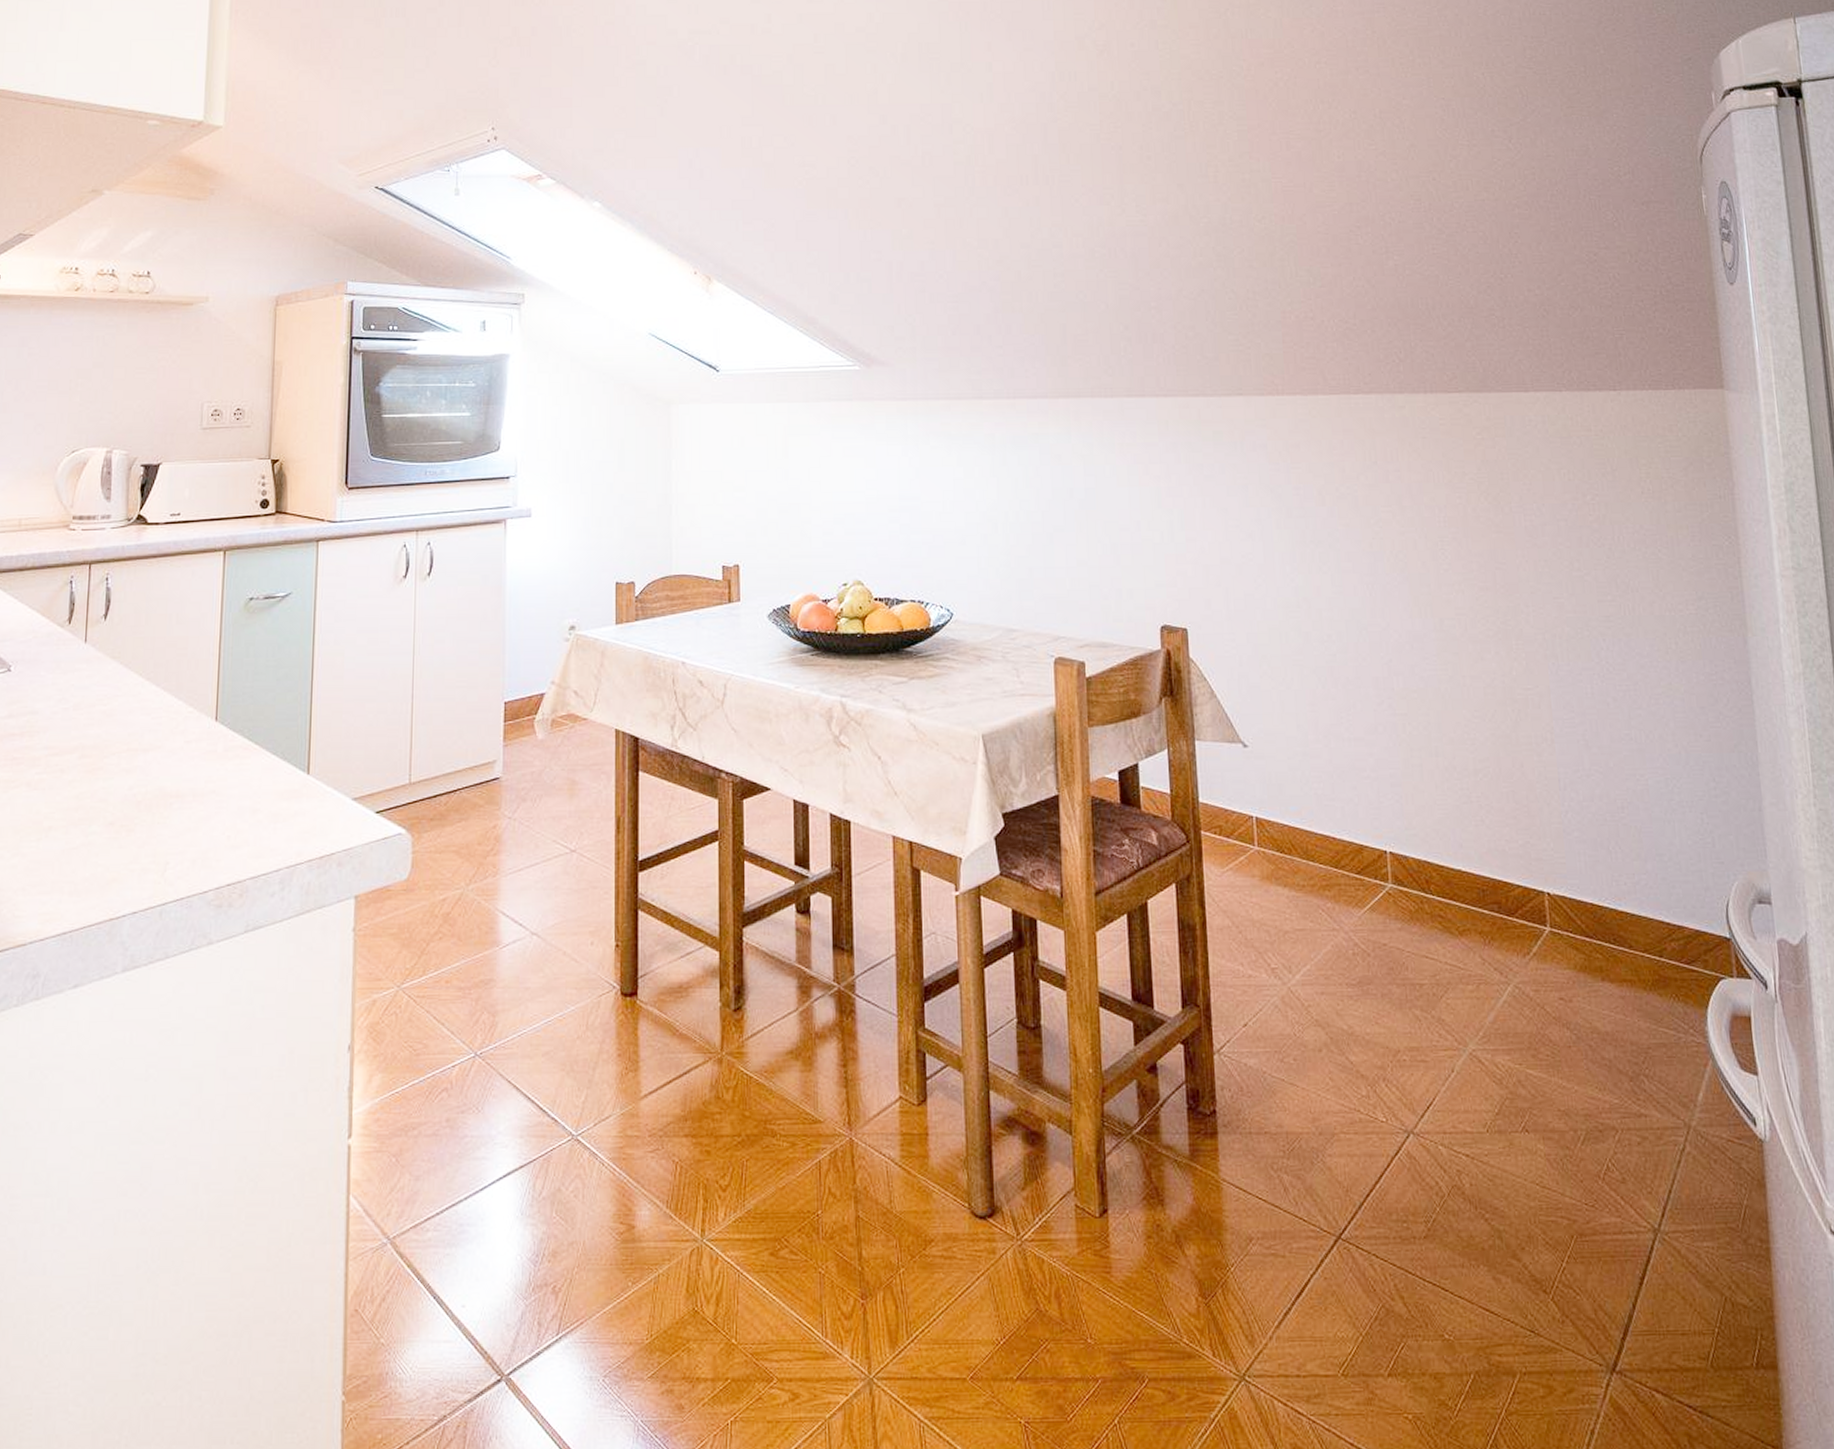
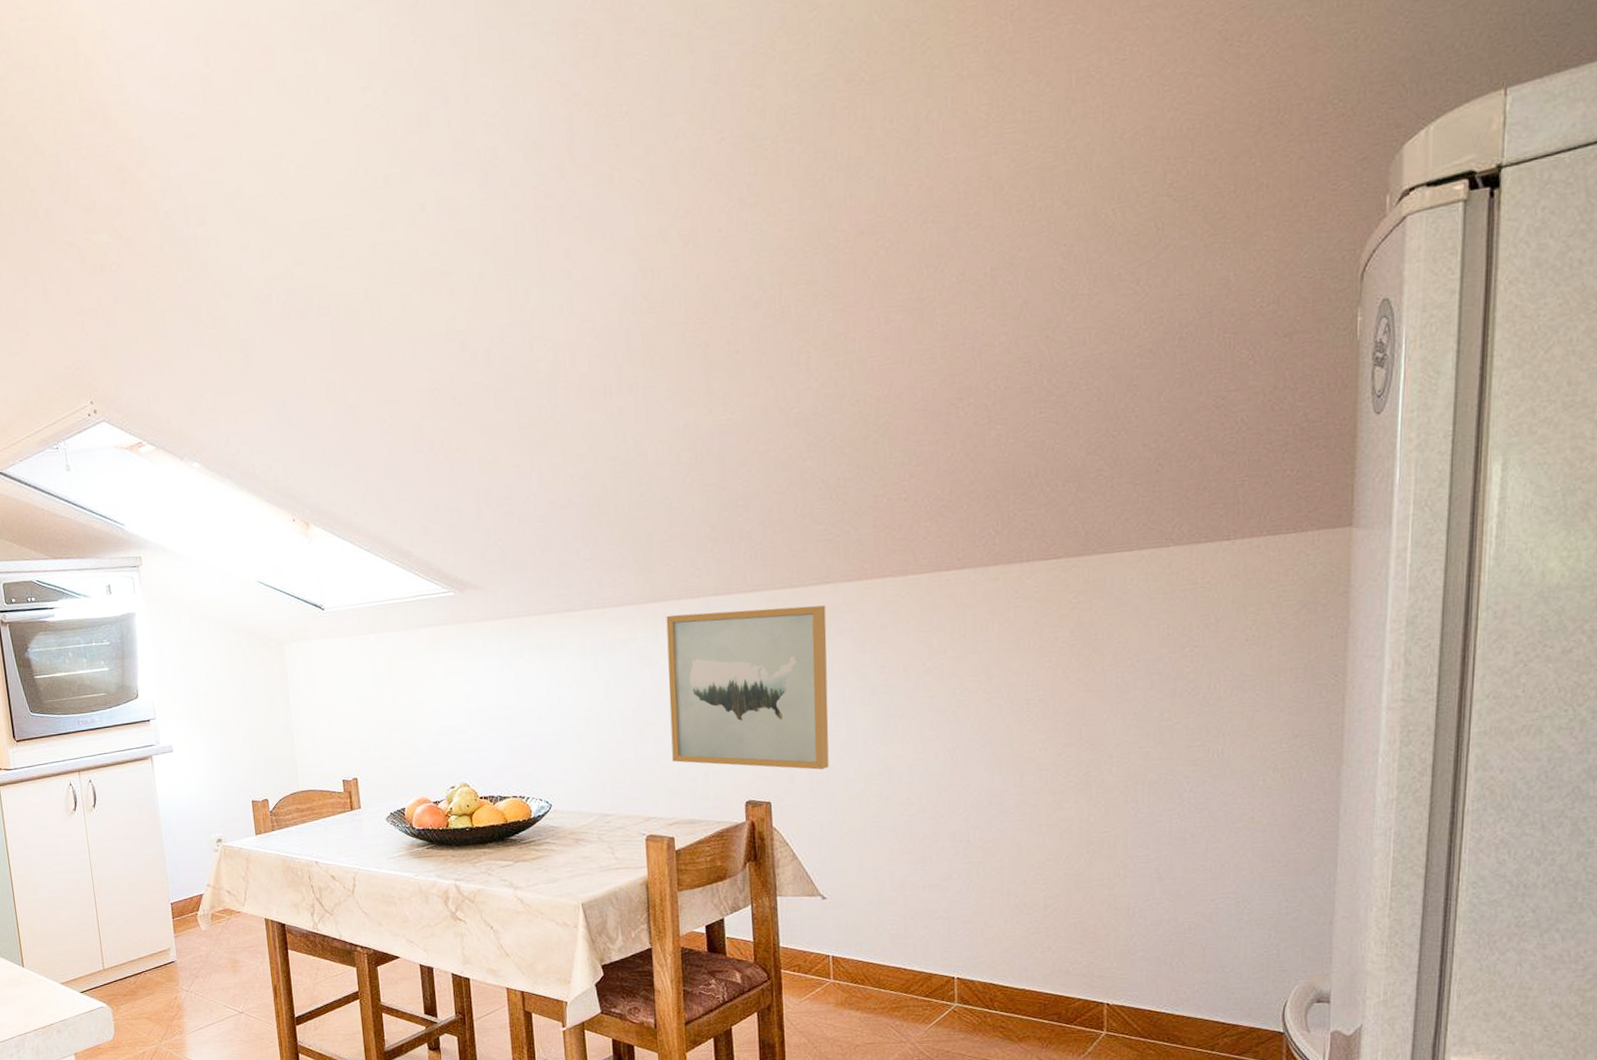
wall art: none [1078,413,1246,597] -> present [666,605,829,770]

